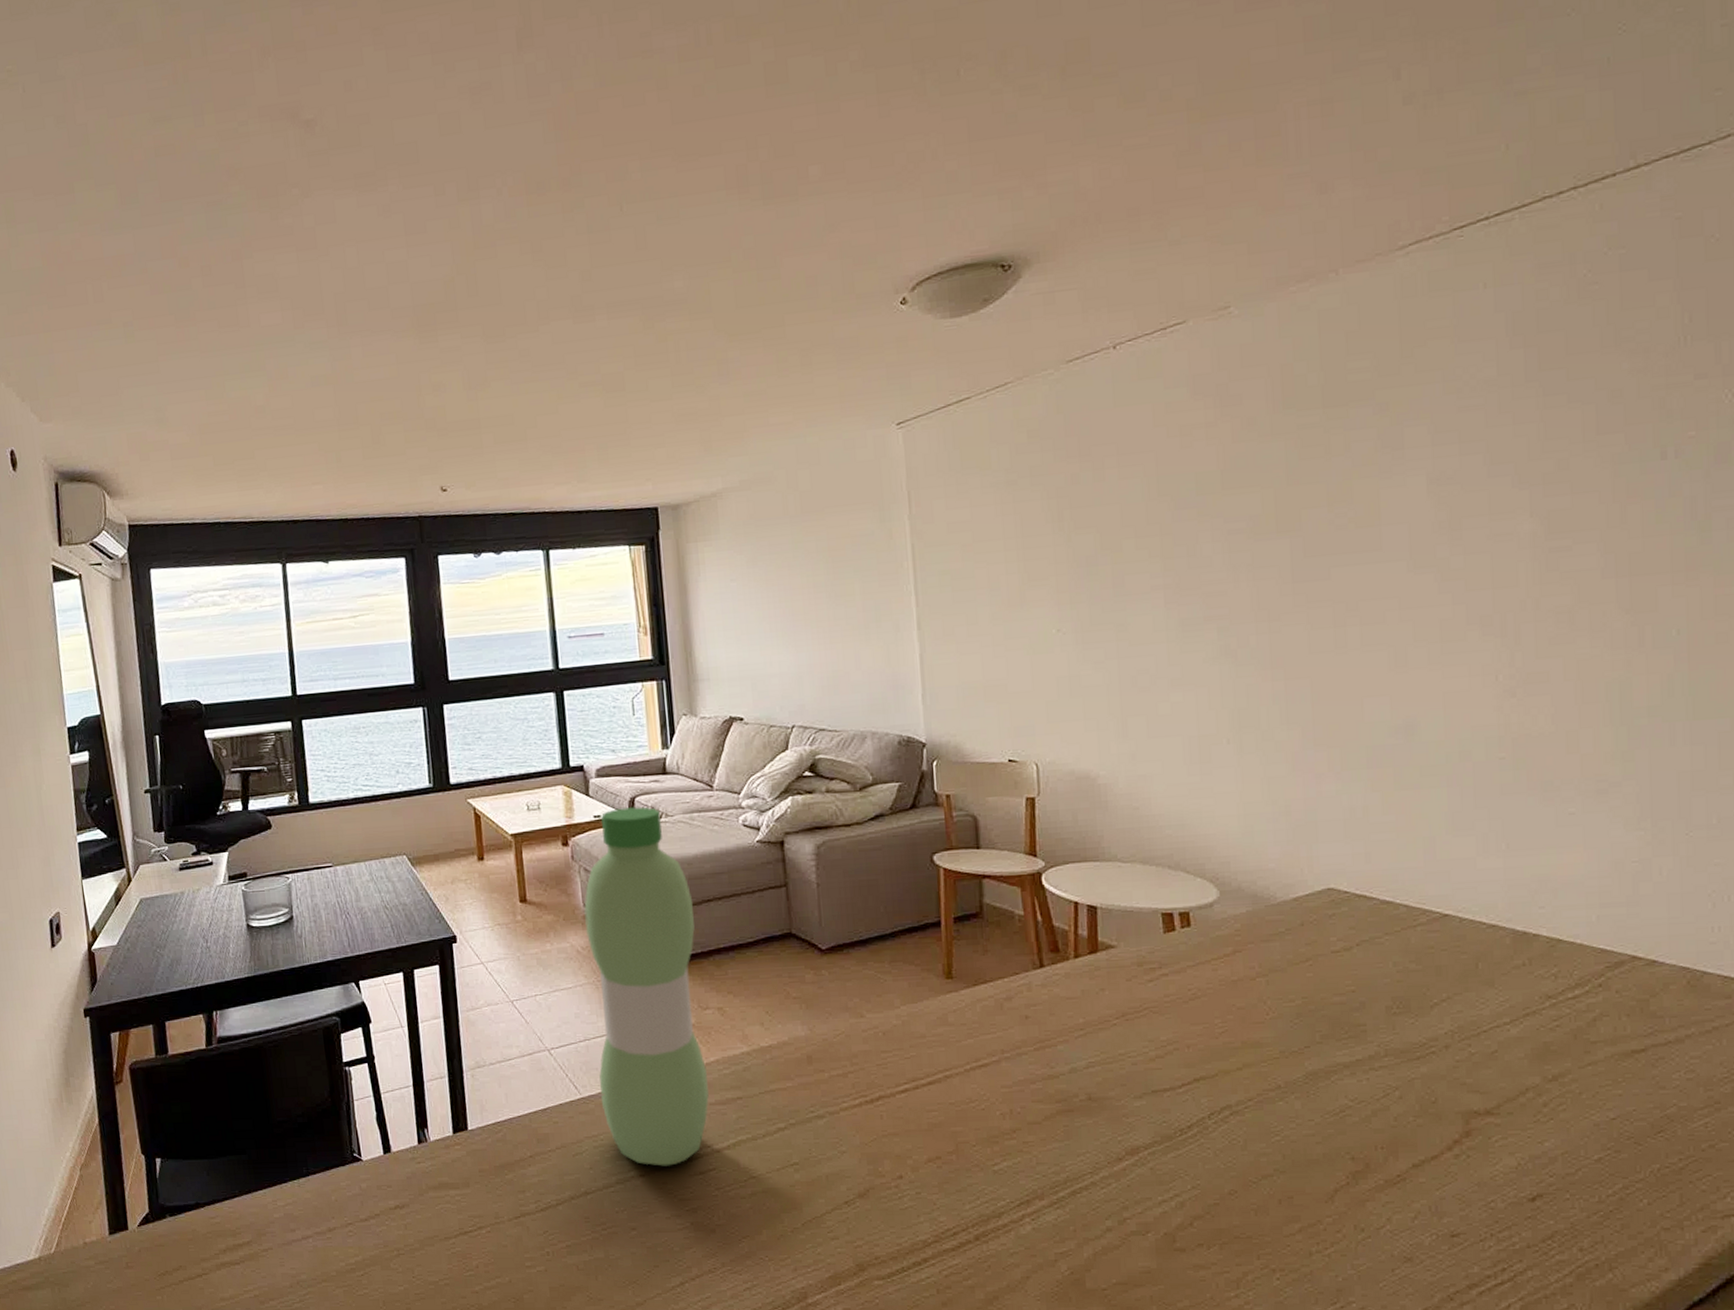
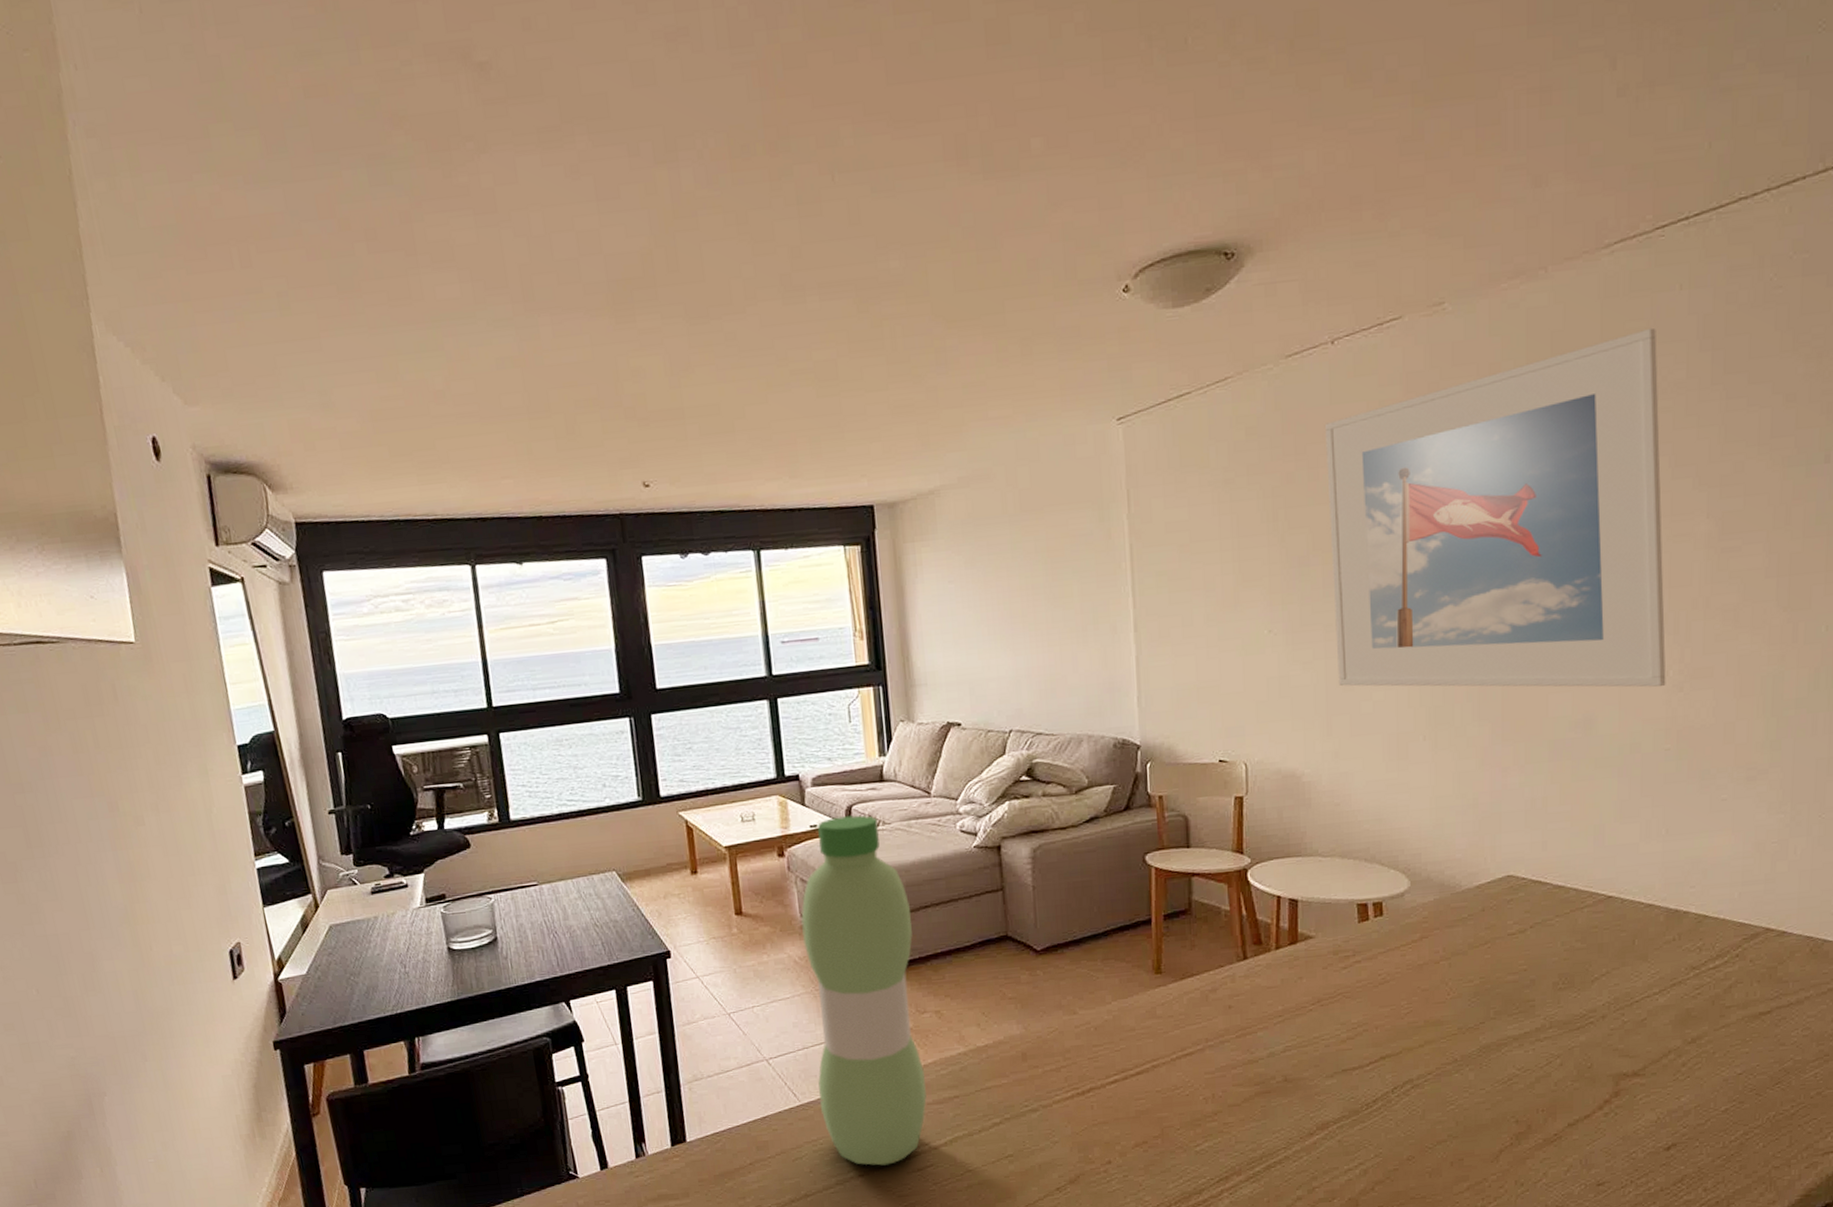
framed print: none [1110,326,1496,693] -> present [1326,327,1666,687]

